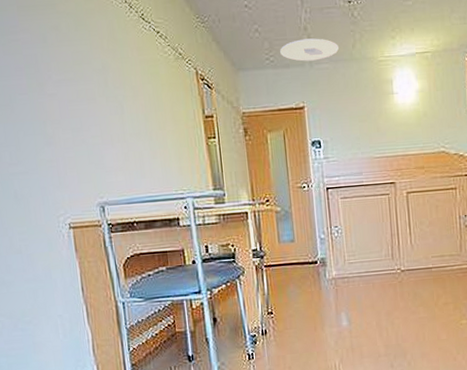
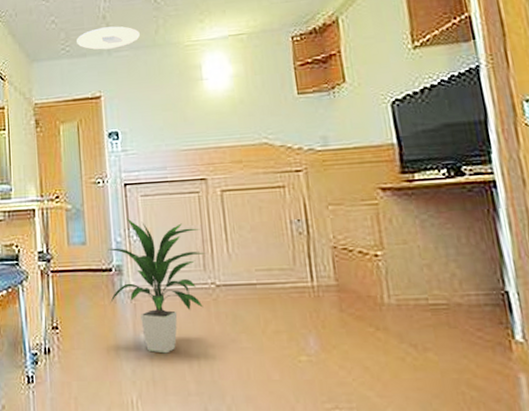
indoor plant: none [313,217,394,327] -> present [108,217,207,354]

